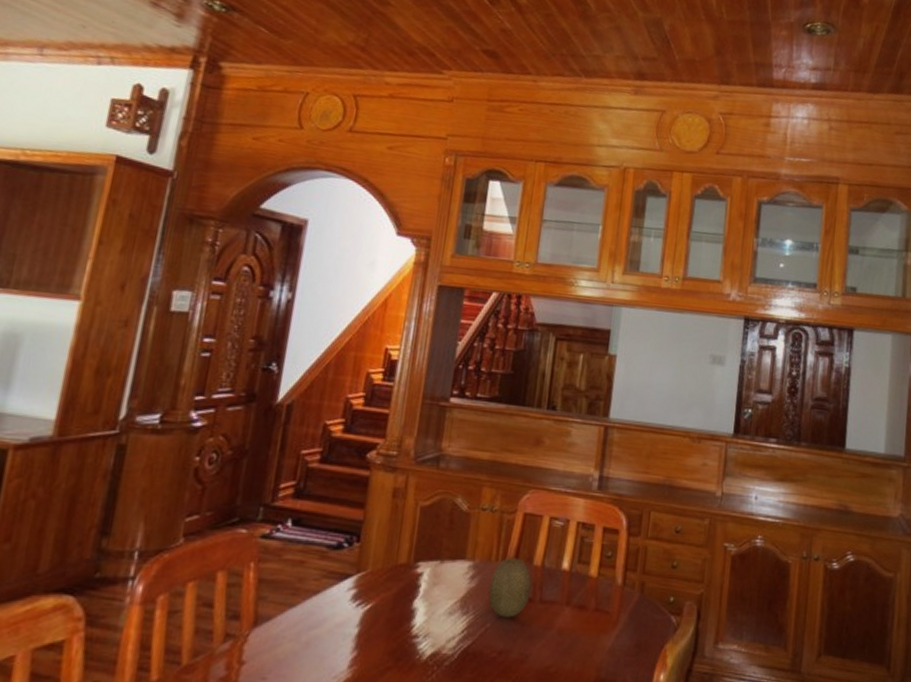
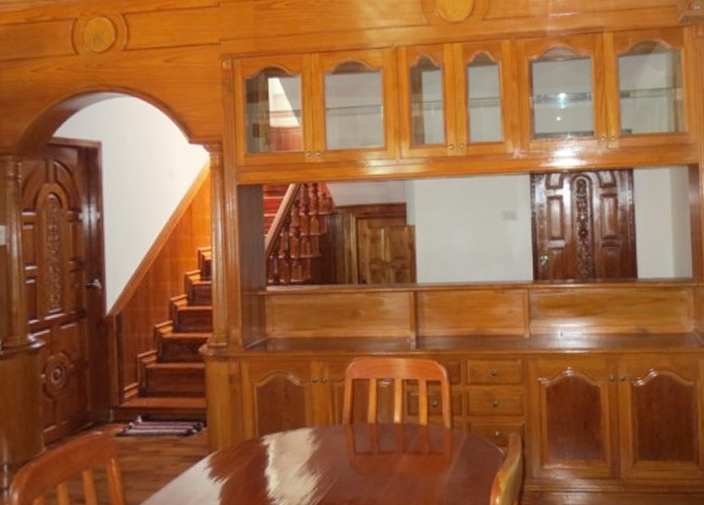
fruit: present [488,557,532,618] -> none [331,418,370,472]

